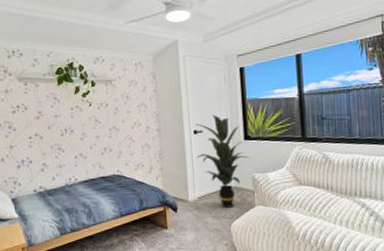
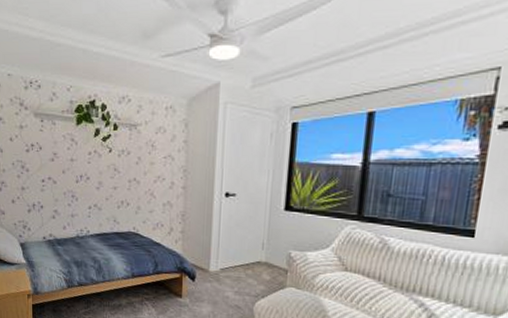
indoor plant: present [196,114,251,208] -> none [225,176,290,285]

